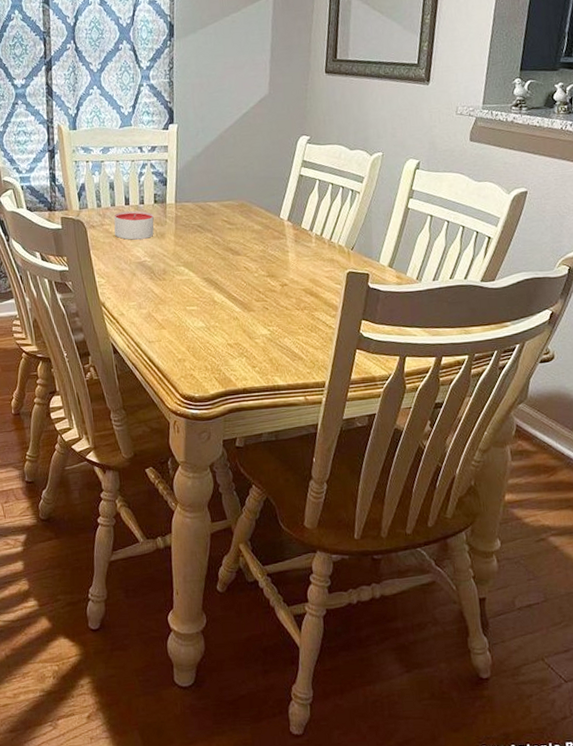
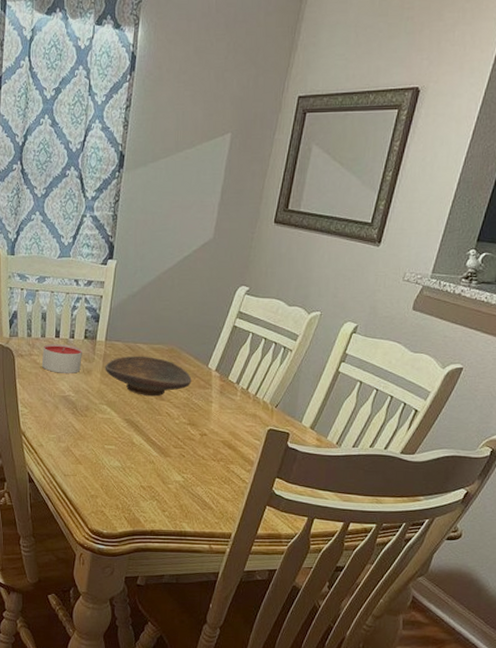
decorative bowl: none [178,213,266,253] -> present [105,356,192,397]

